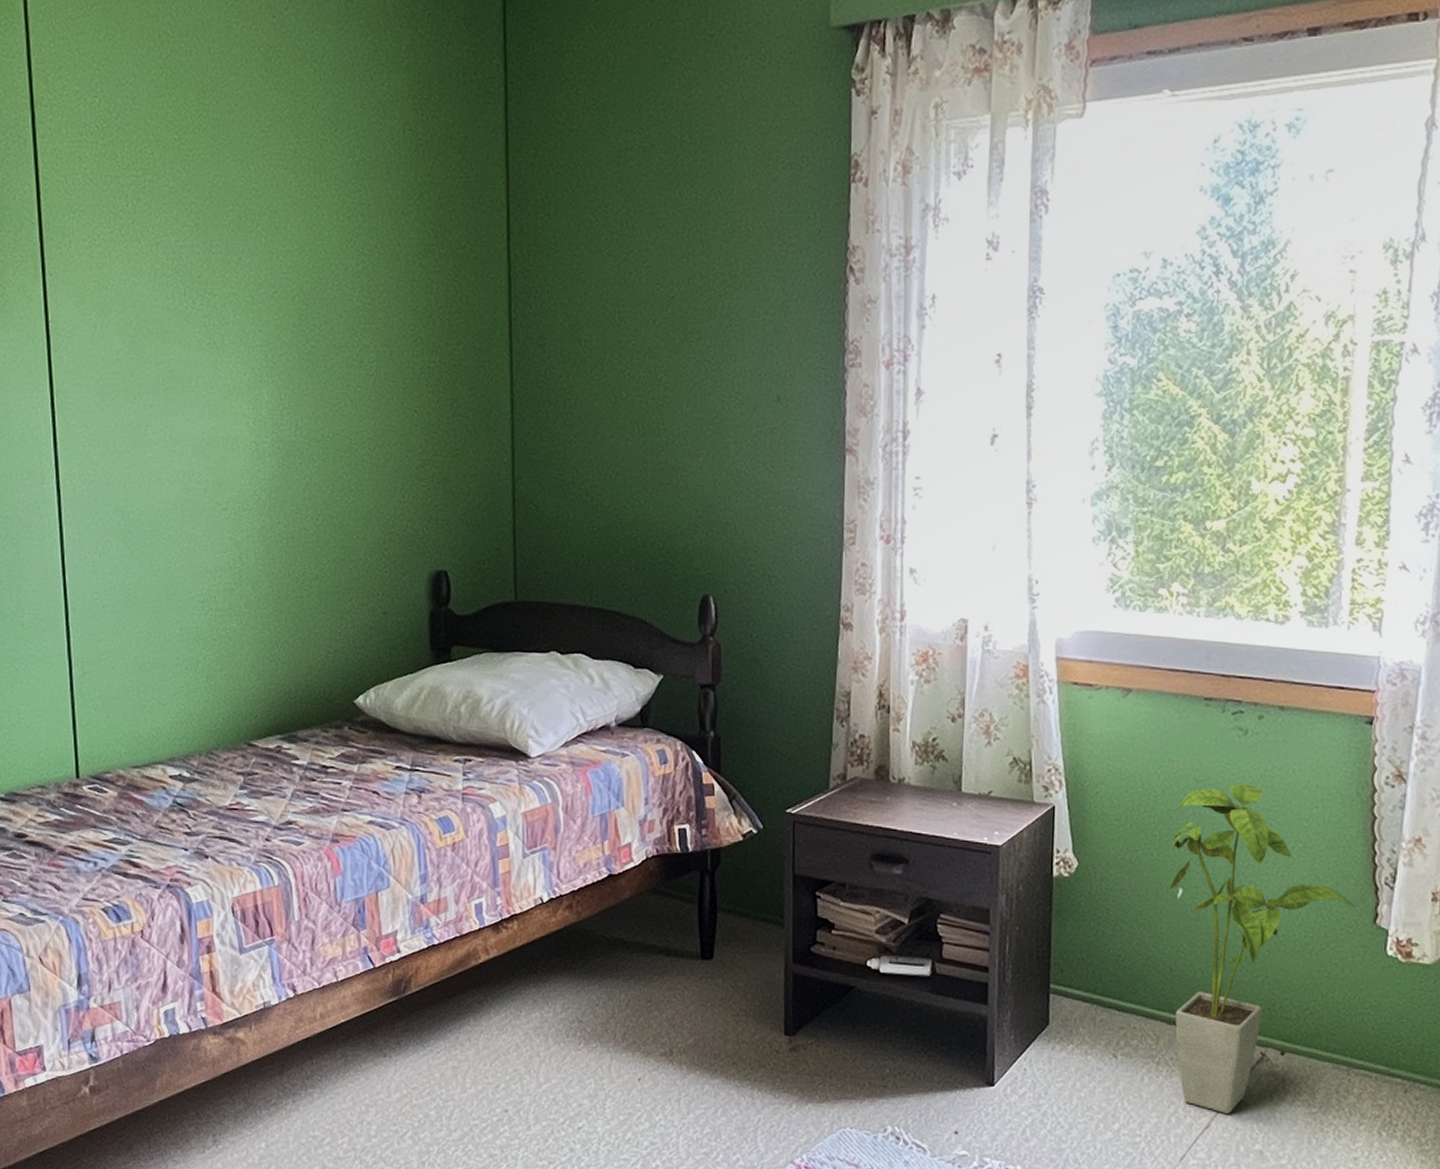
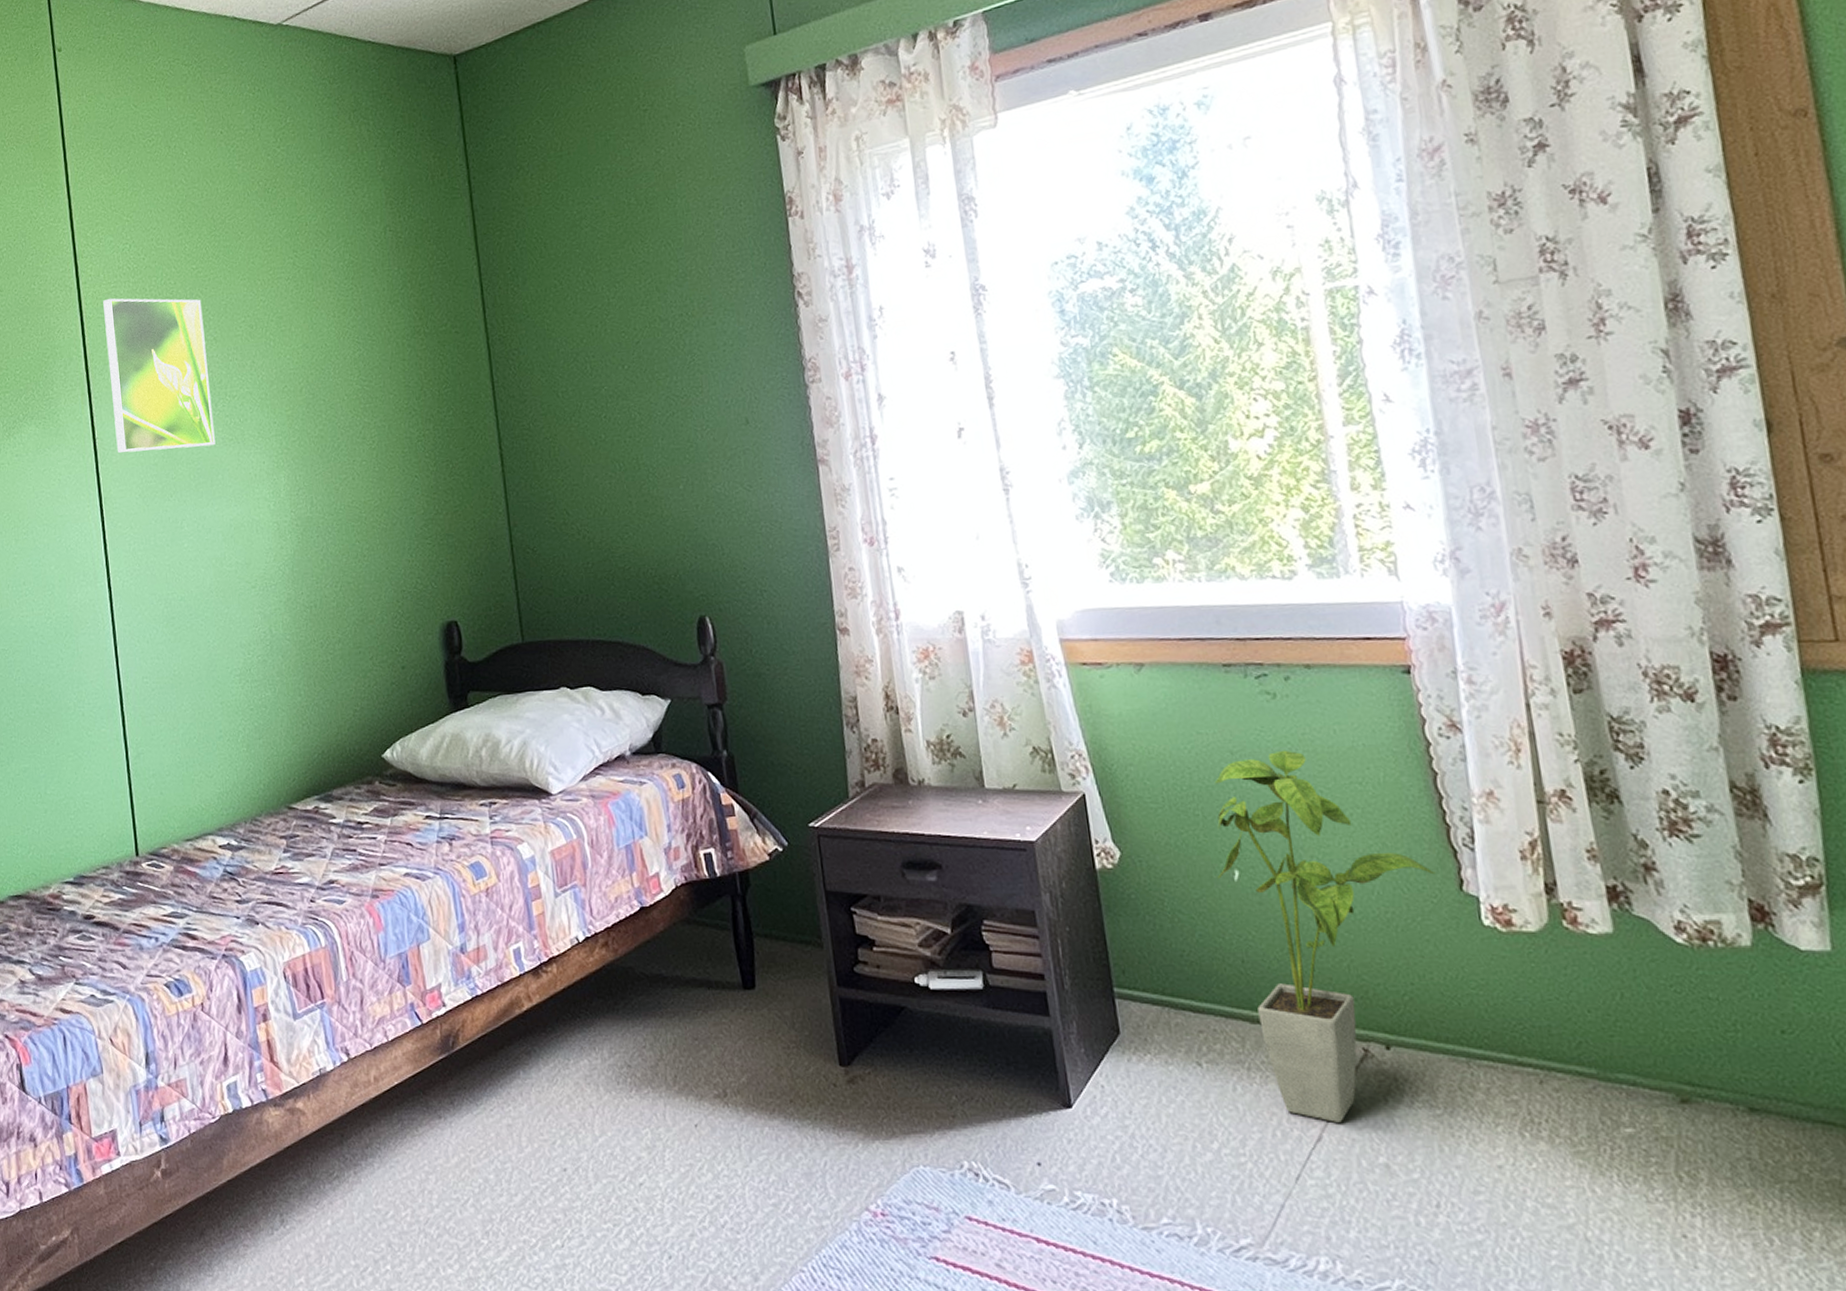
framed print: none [64,159,190,348] -> present [103,298,216,453]

